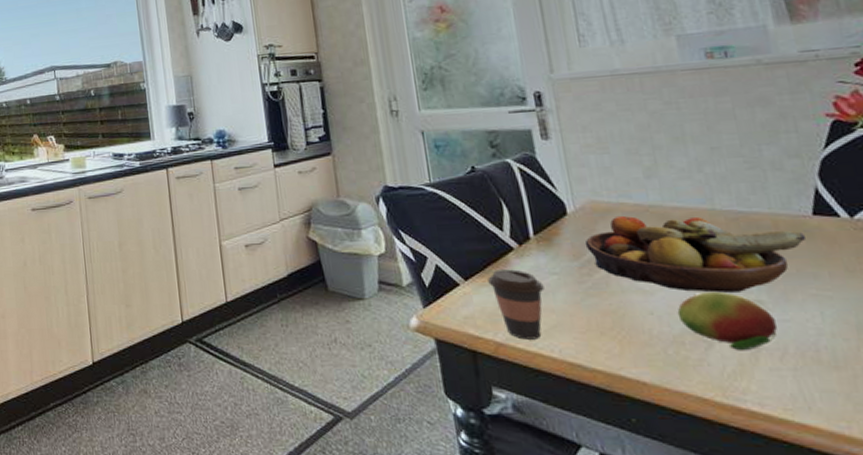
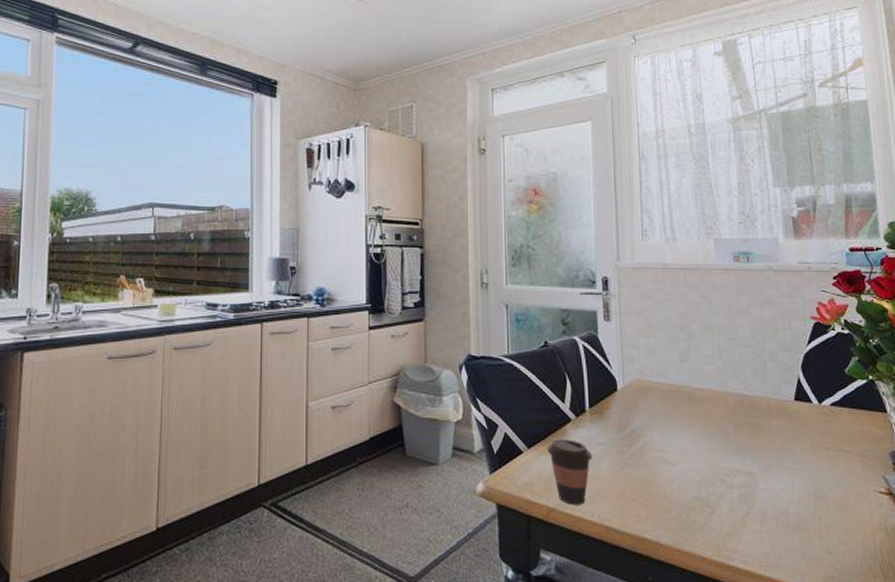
fruit bowl: present [584,215,805,293] -> none [628,393,788,464]
fruit: present [677,292,778,351] -> none [692,464,762,516]

